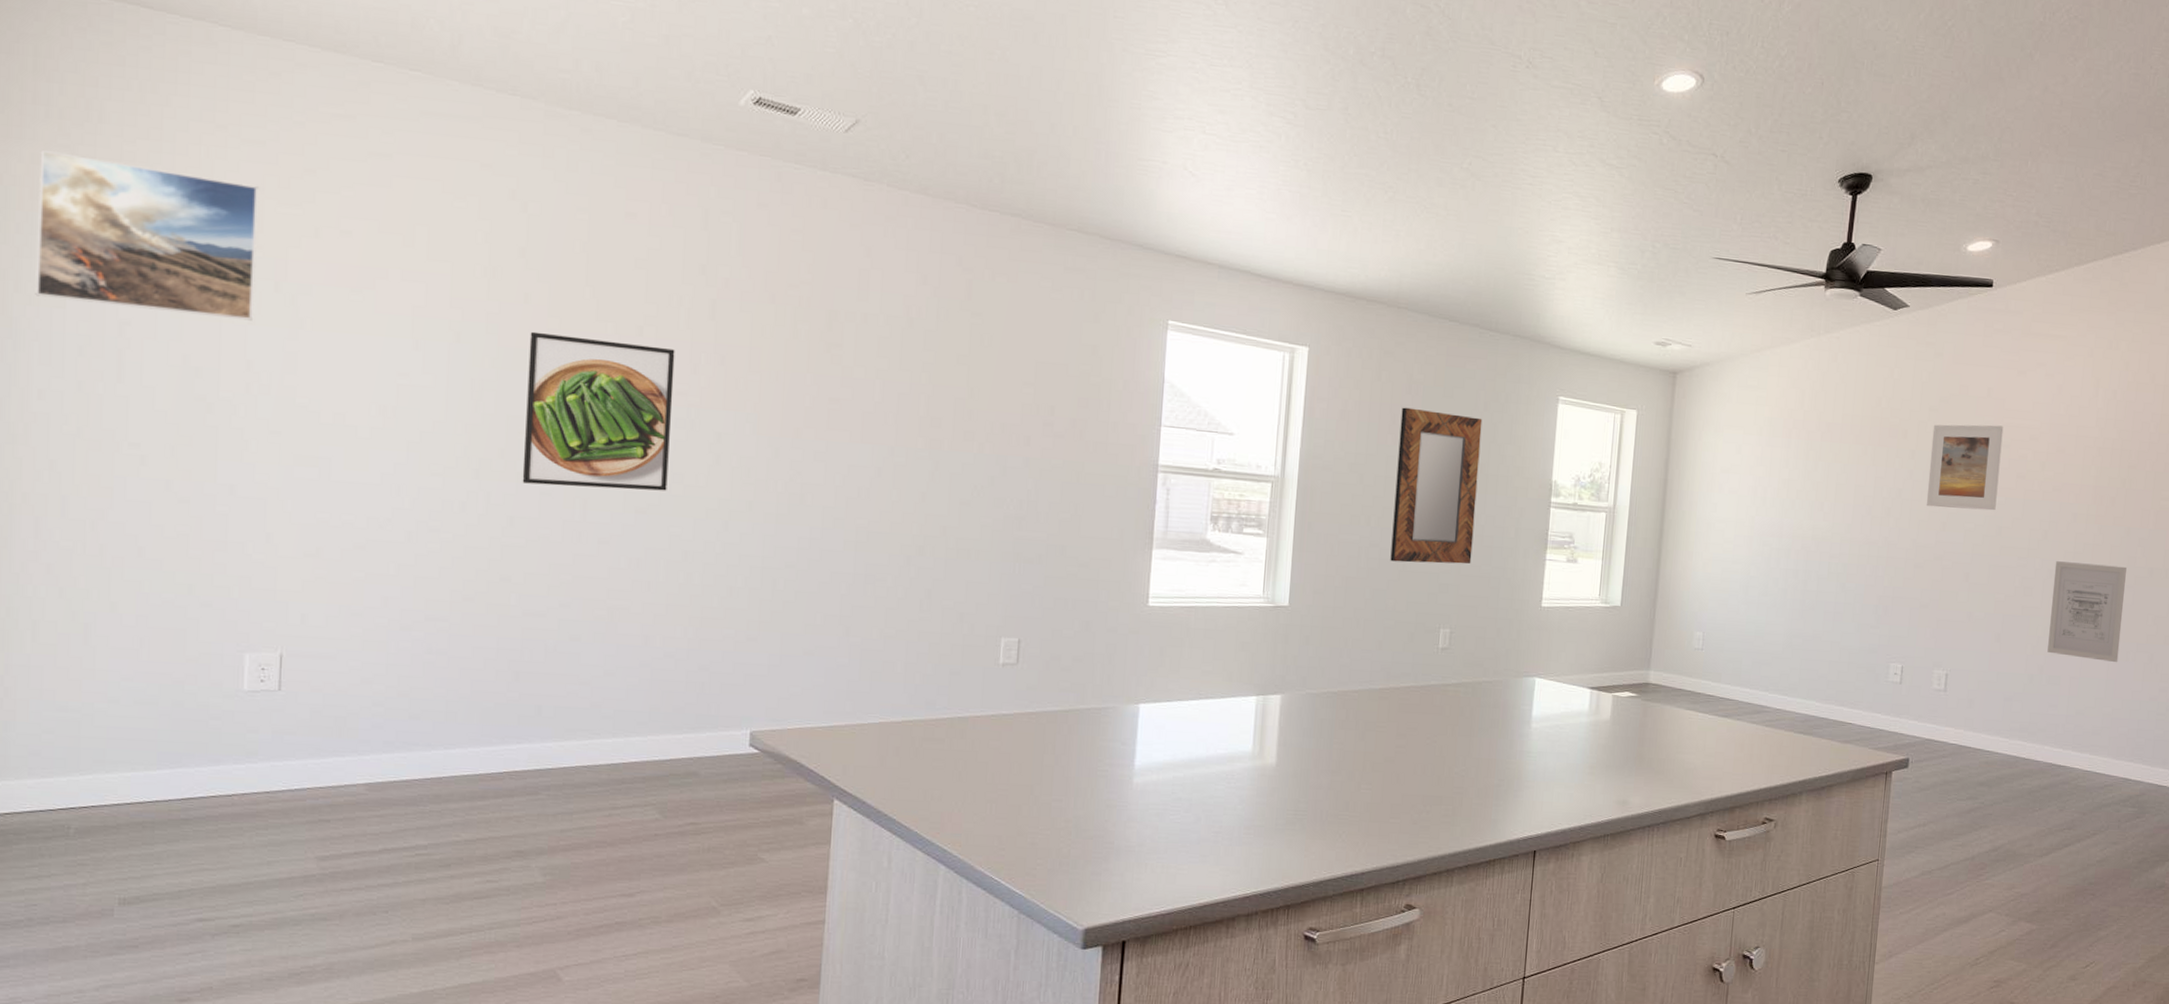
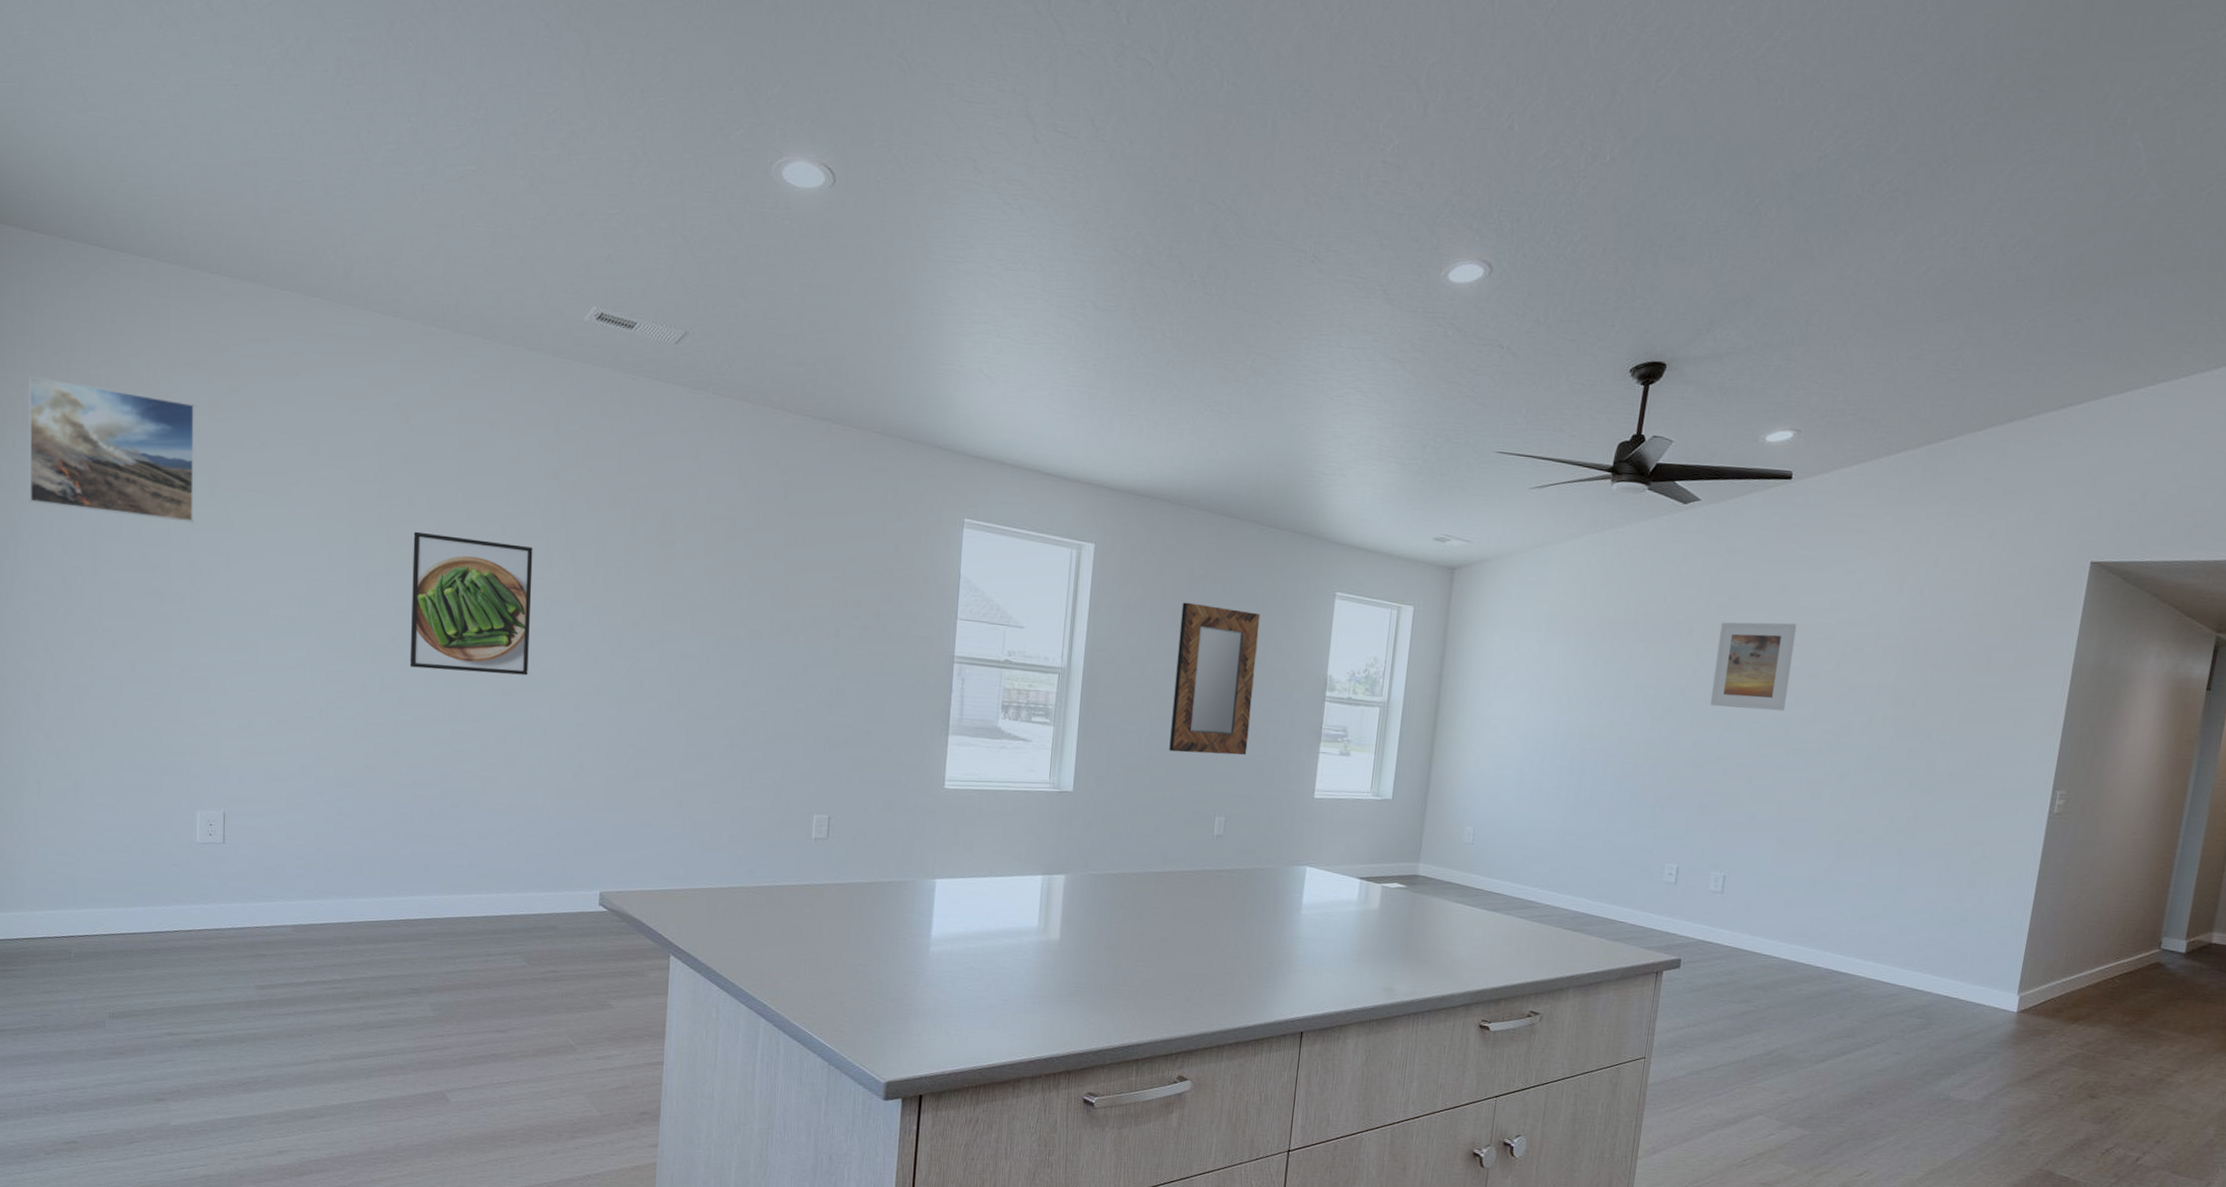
wall art: present [2047,561,2127,663] -> none [1833,764,1925,870]

